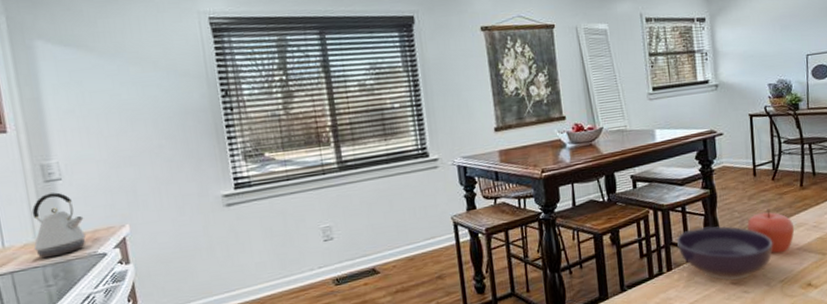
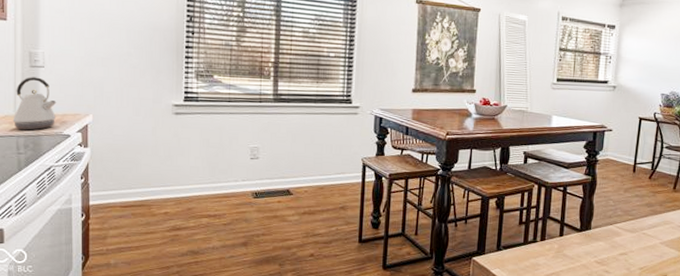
bowl: present [676,225,773,280] -> none [553,208,640,260]
fruit: present [747,209,795,253] -> none [619,203,661,243]

